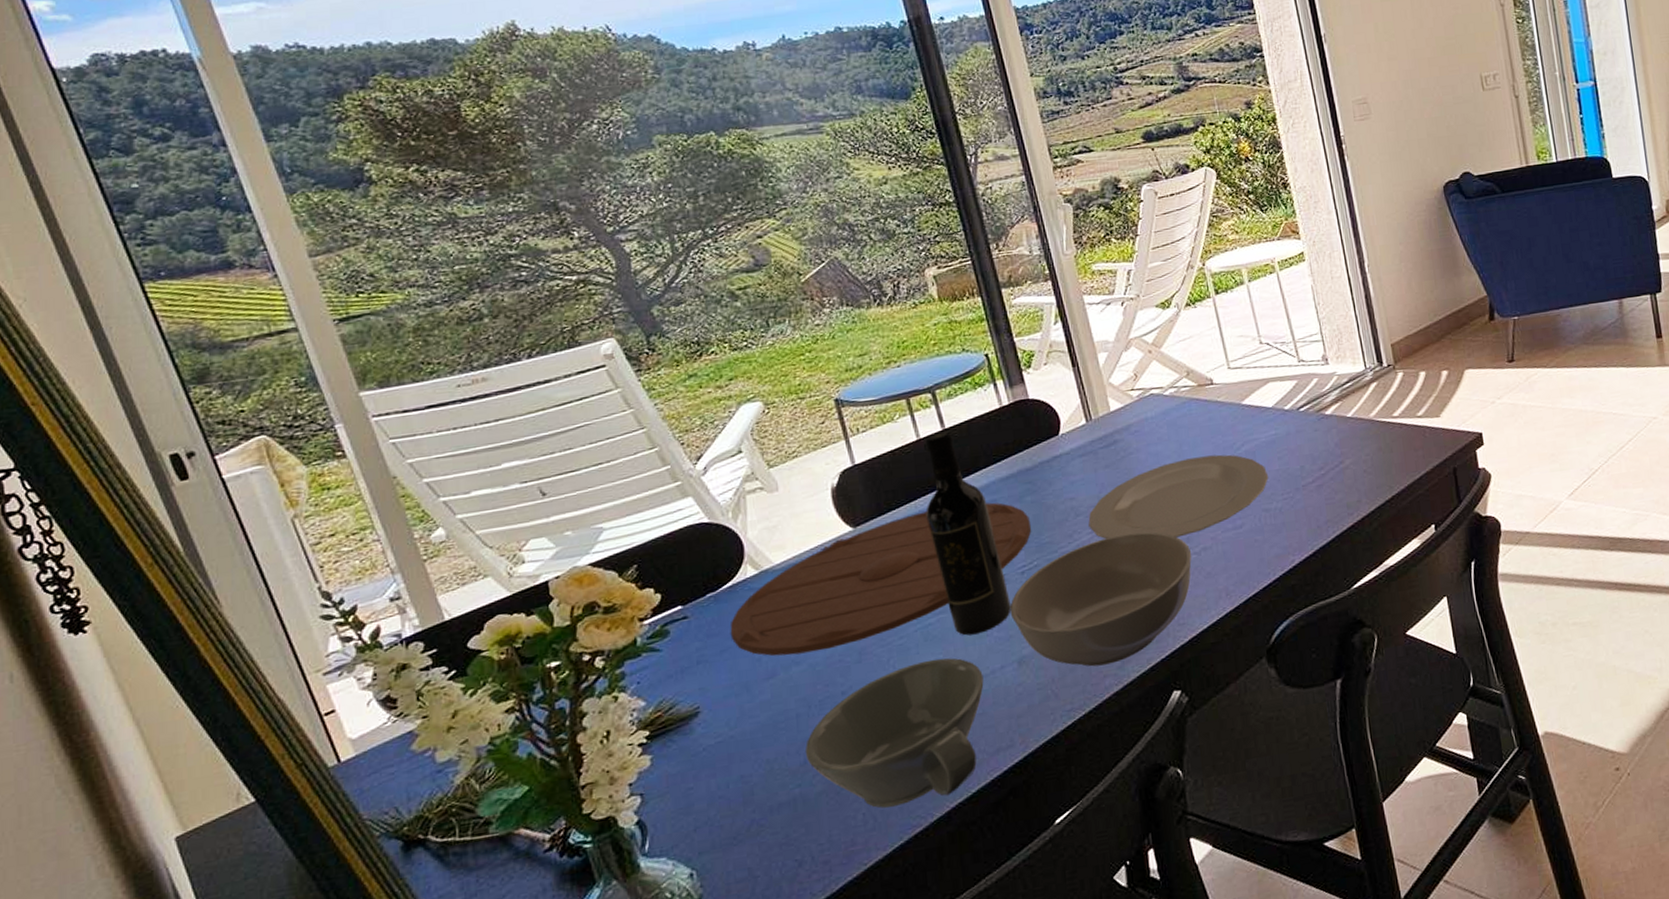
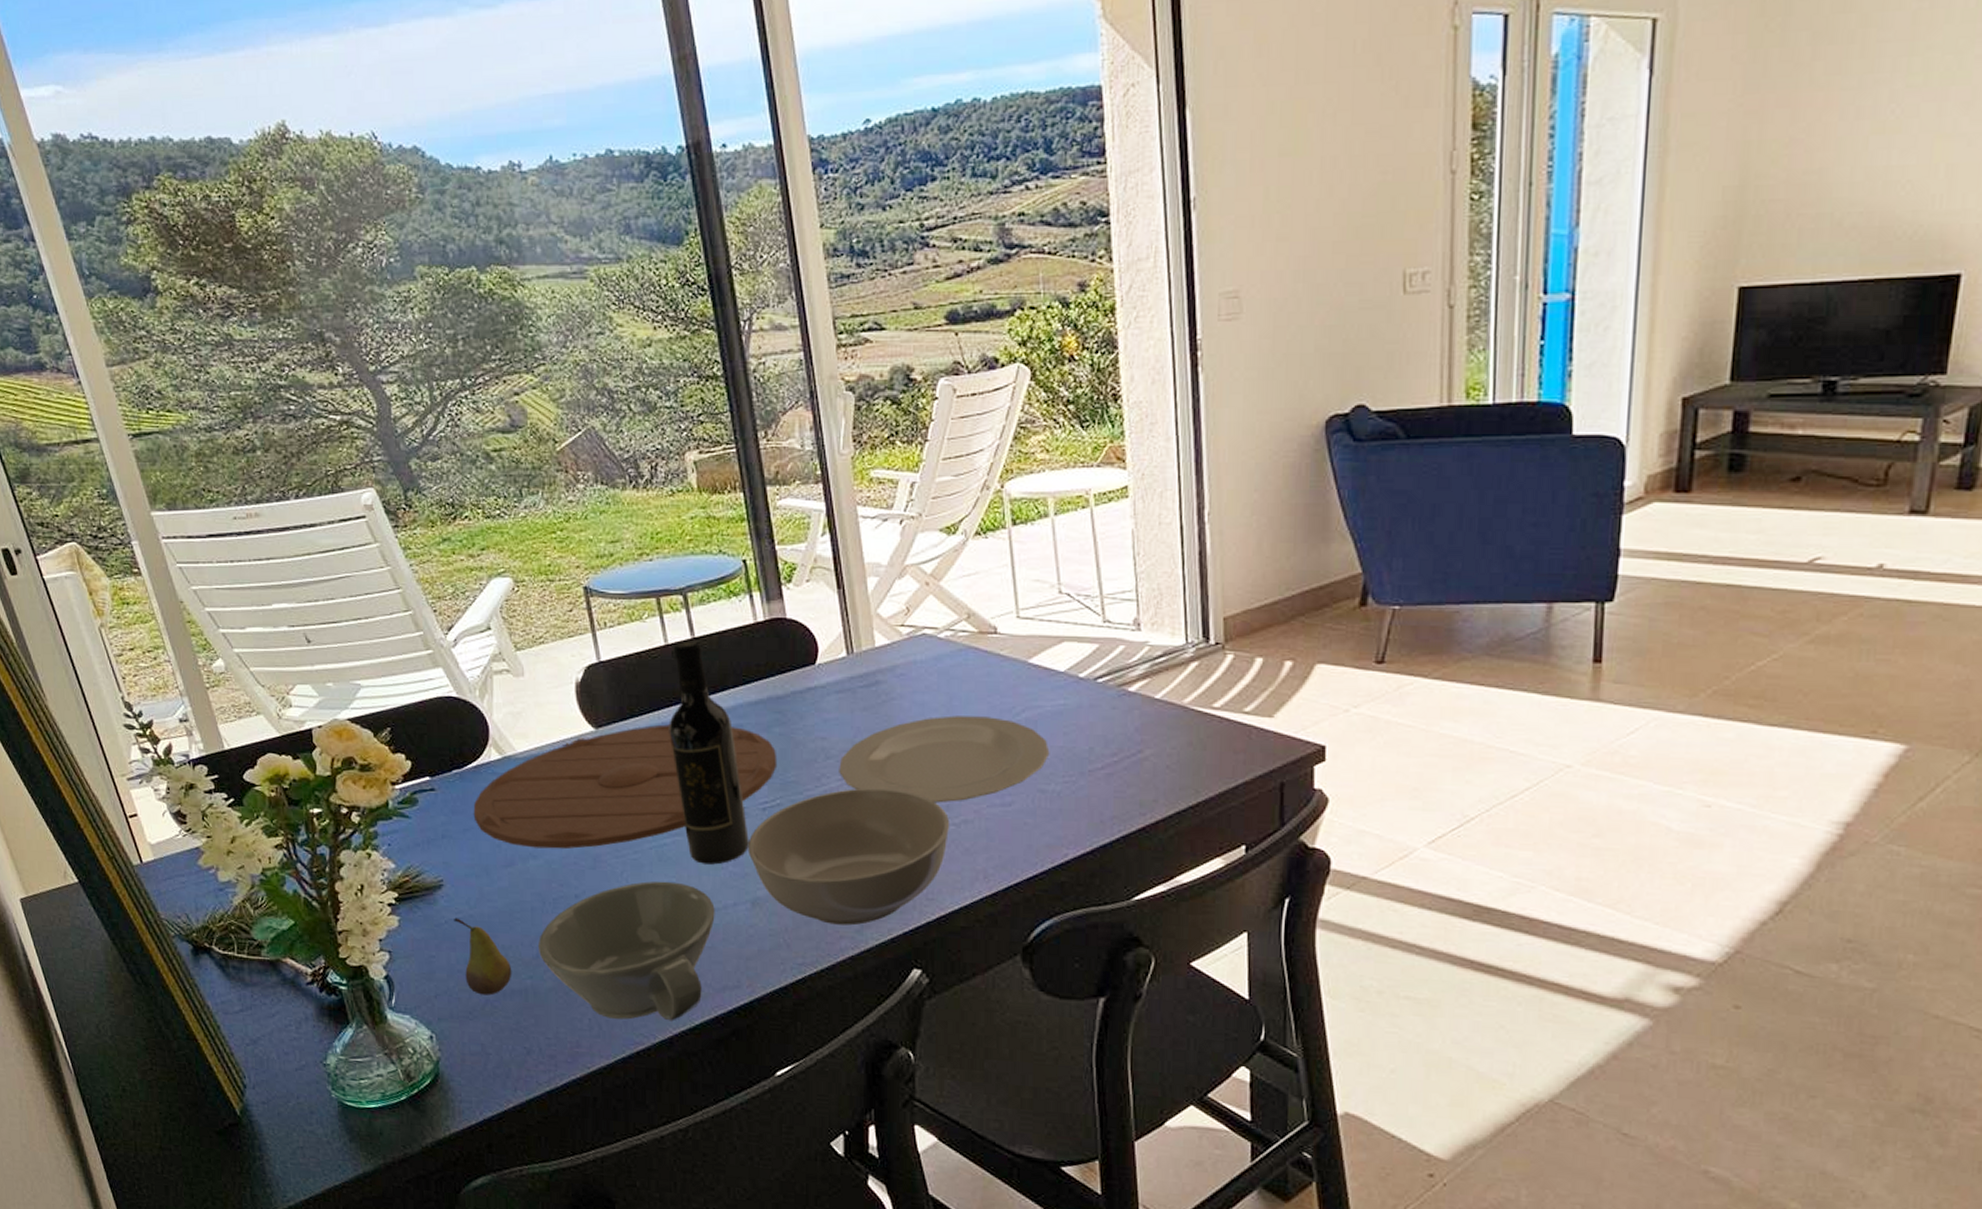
fruit: none [713,742,779,817] -> present [454,917,512,996]

